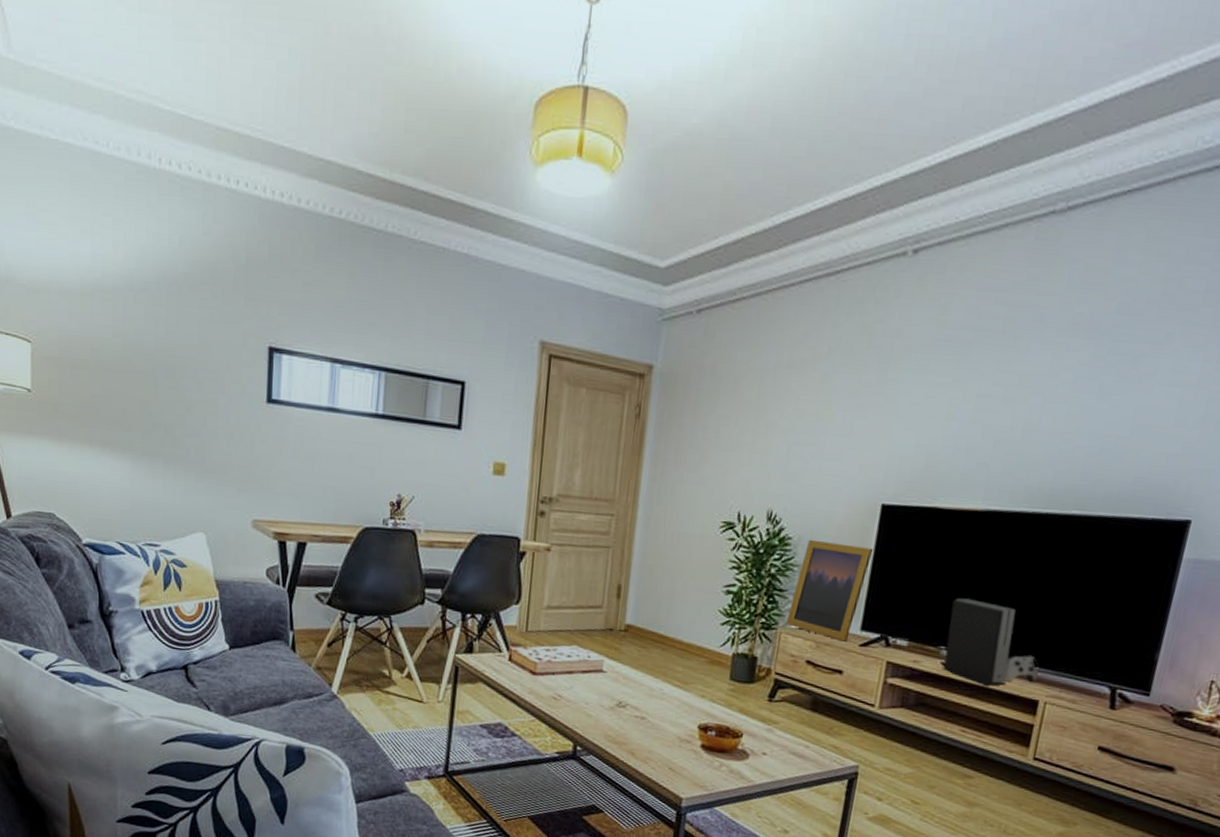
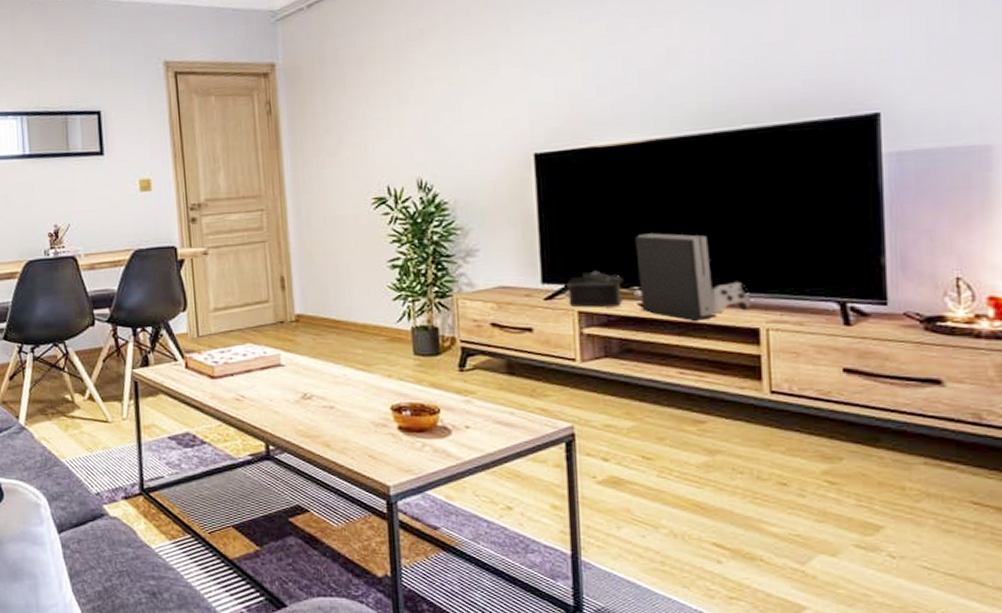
picture frame: present [785,539,873,642] -> none [460,199,536,298]
speaker: none [880,626,935,662] -> present [568,272,625,308]

